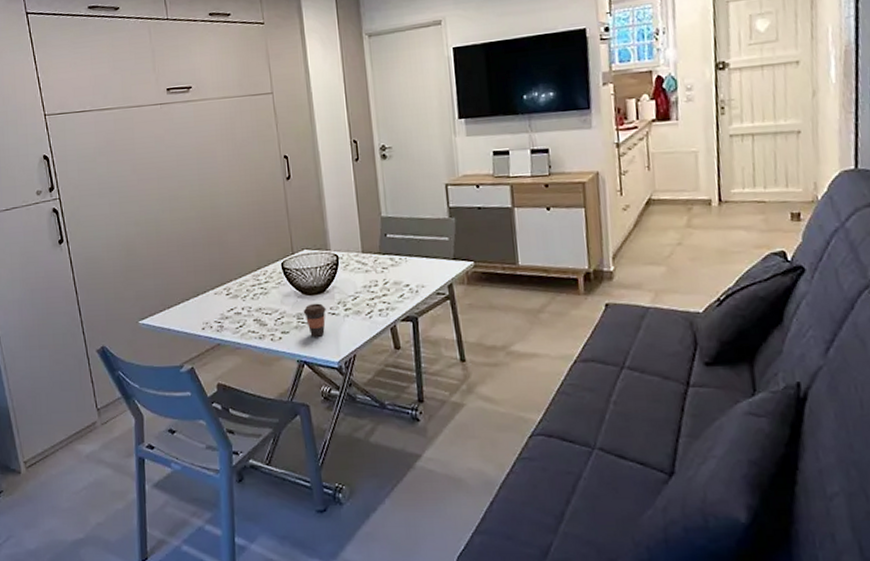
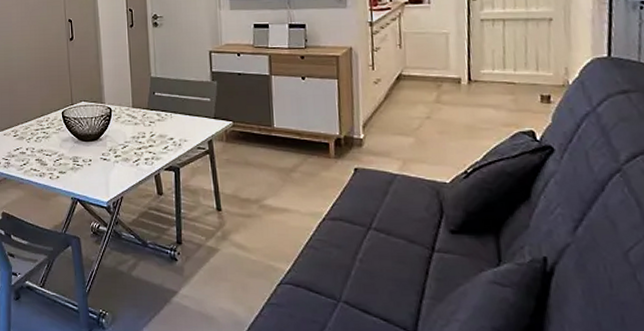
coffee cup: present [303,303,326,337] -> none [78,149,99,179]

